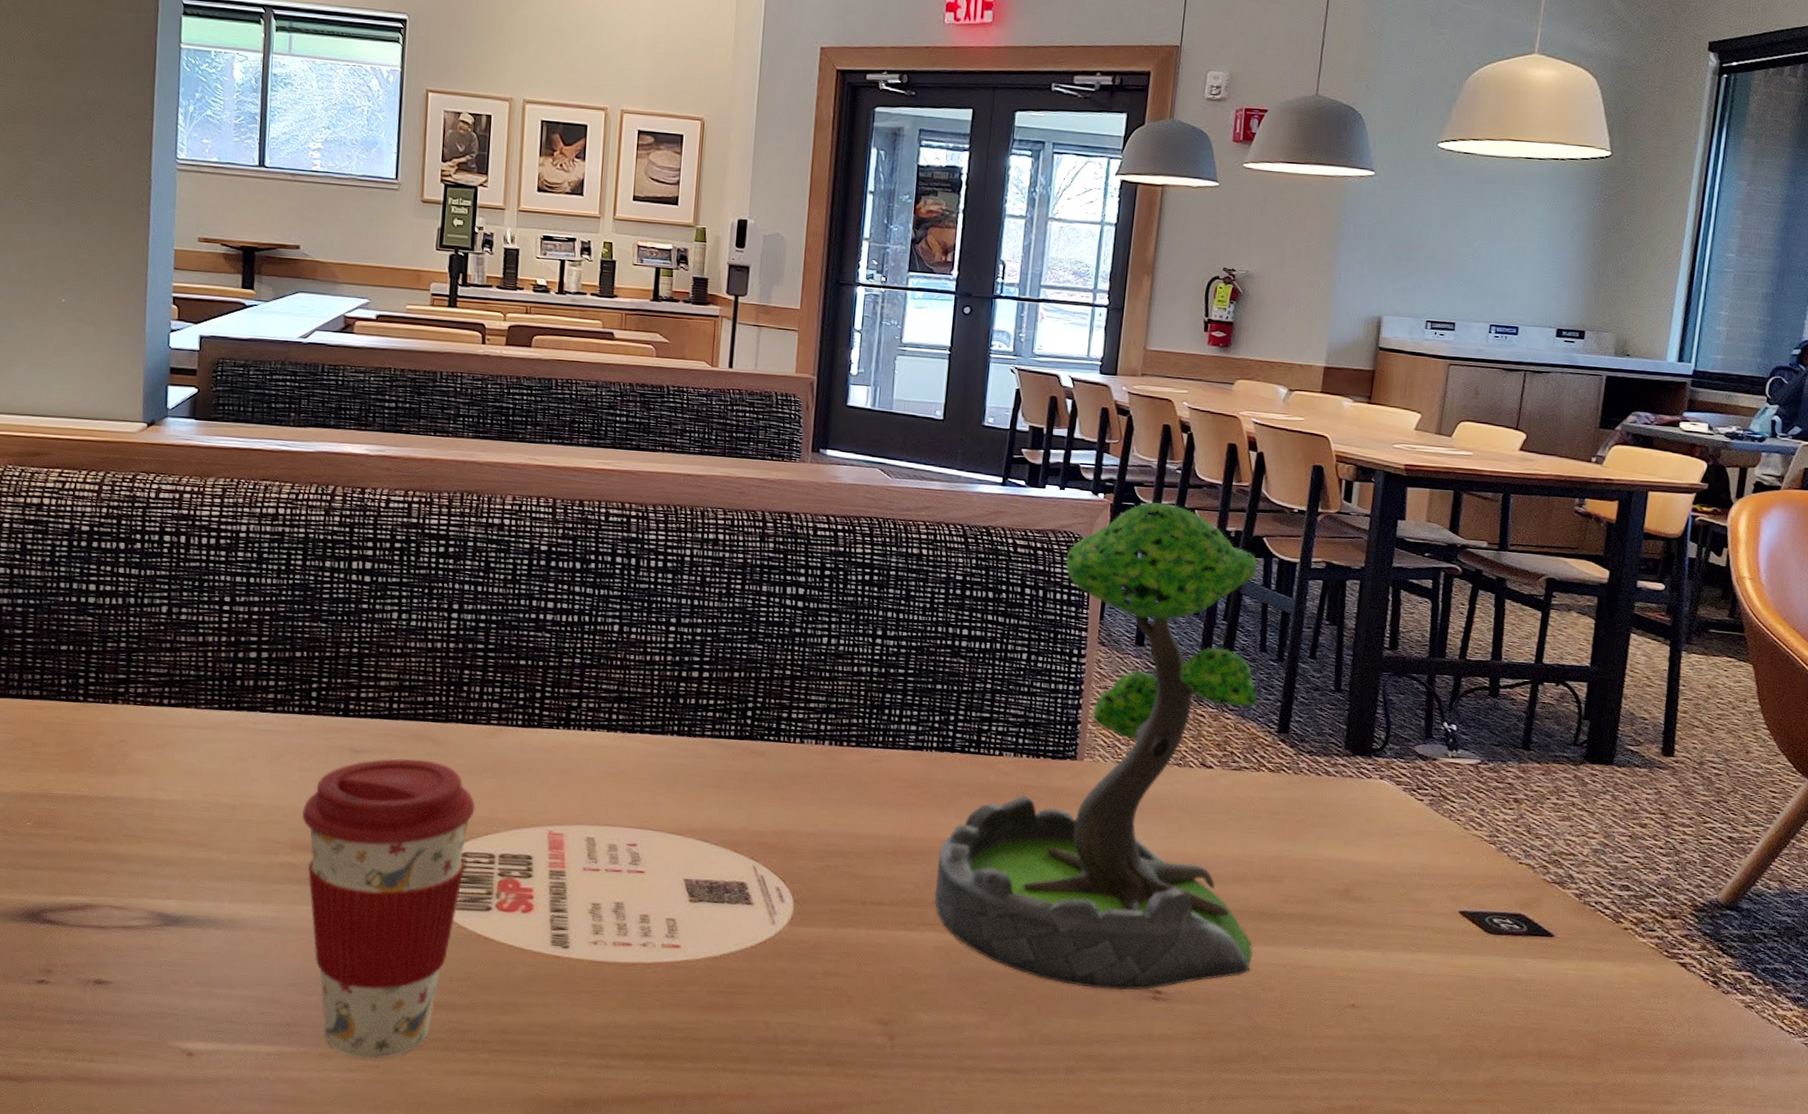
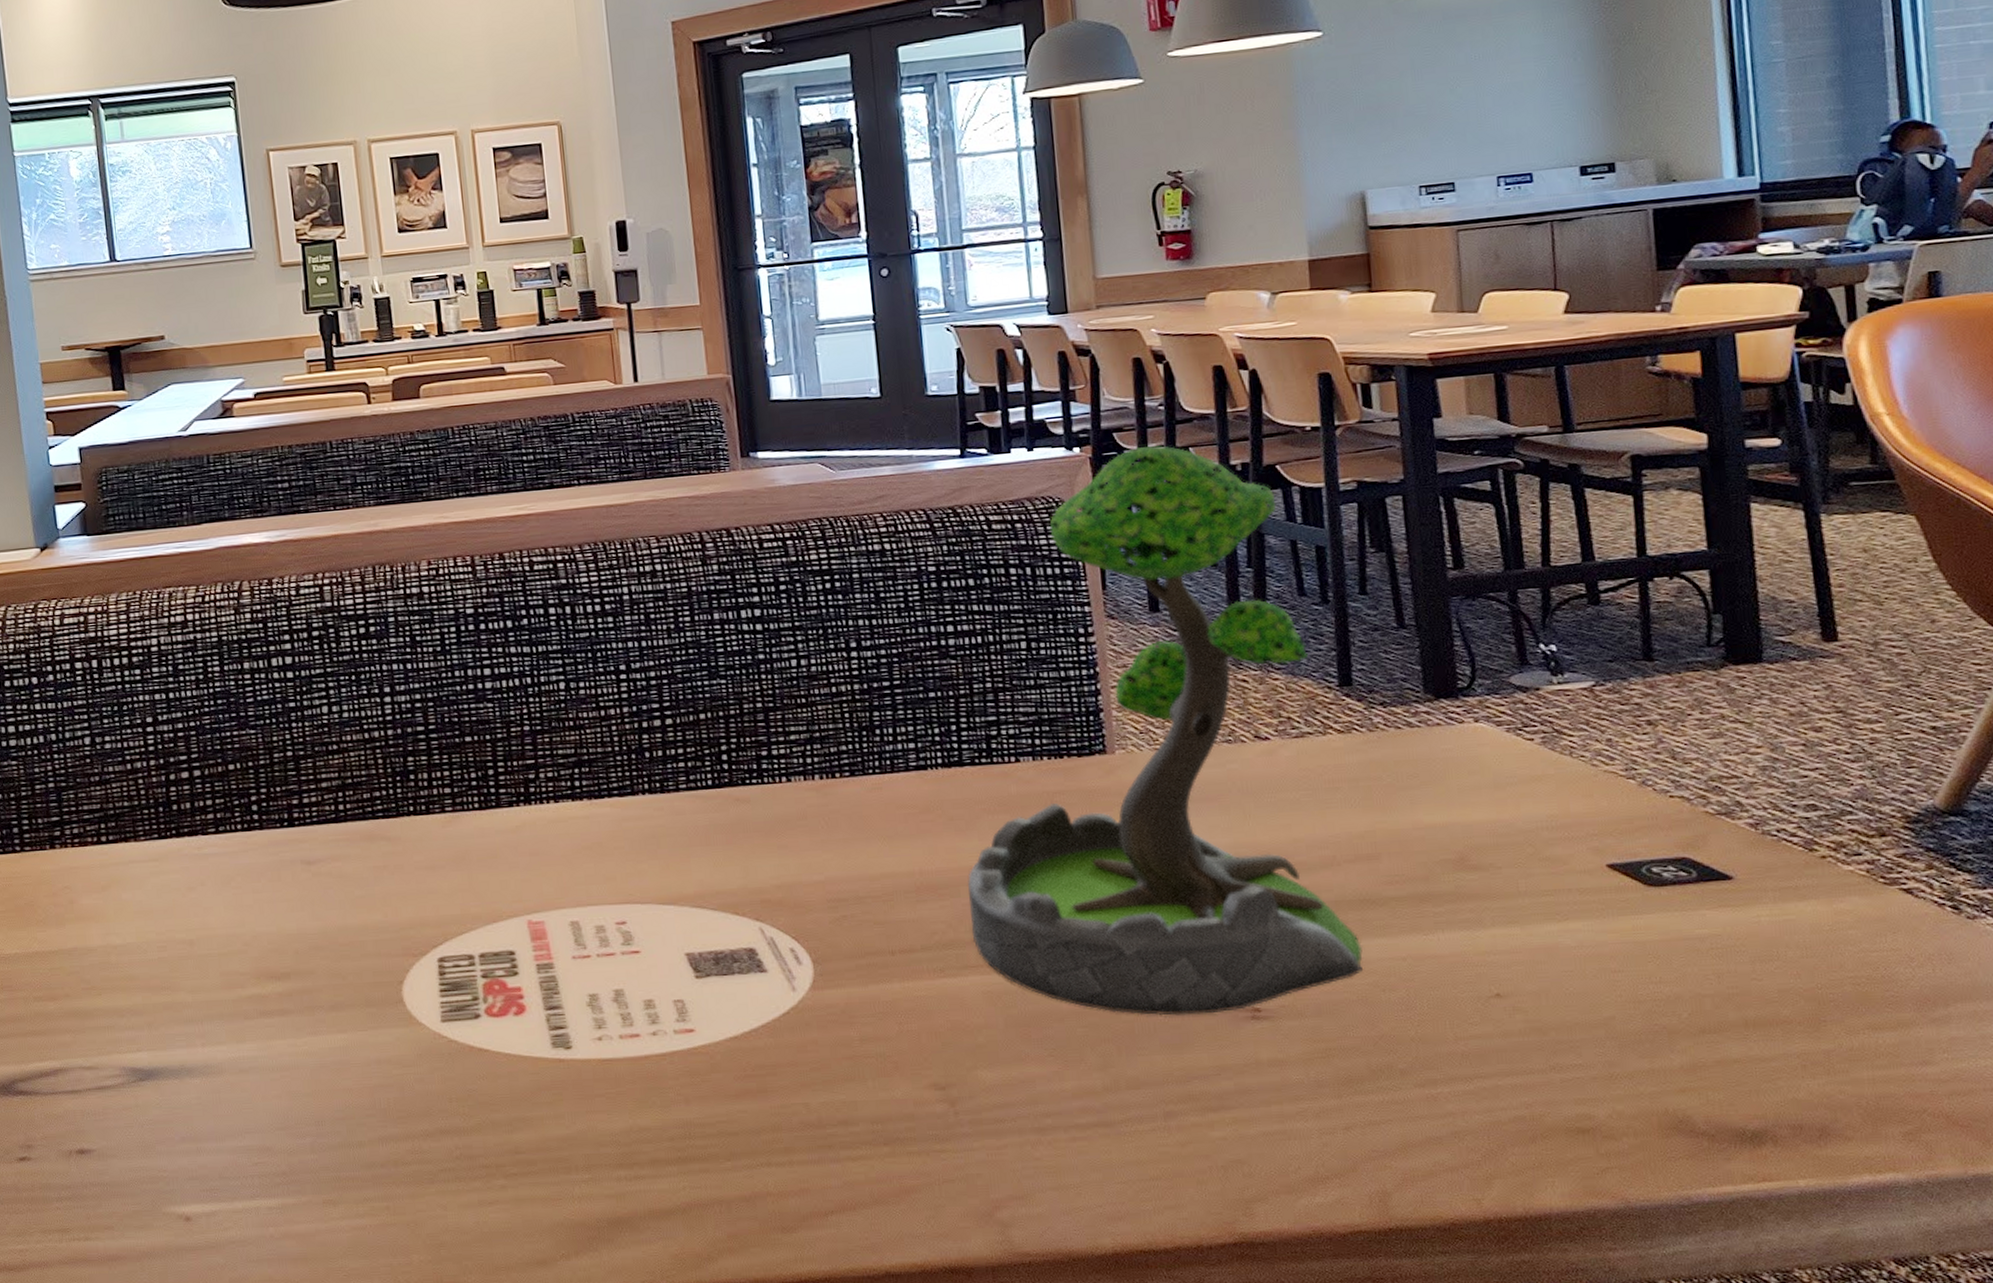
coffee cup: present [301,758,475,1060] -> none [262,861,445,1202]

